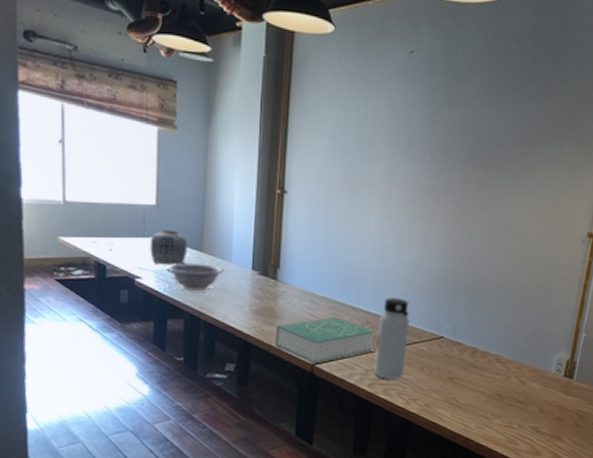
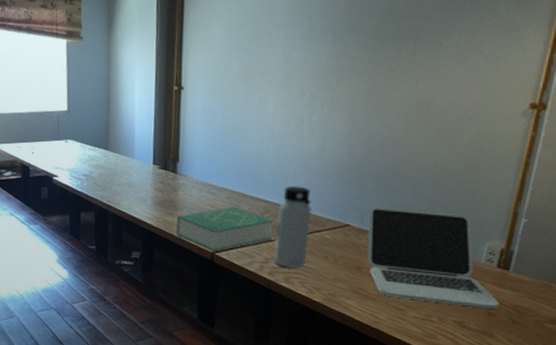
vase: present [150,229,188,265] -> none [63,131,96,164]
decorative bowl: present [166,264,224,292] -> none [78,161,128,187]
laptop: none [459,321,566,414] -> present [367,207,500,309]

